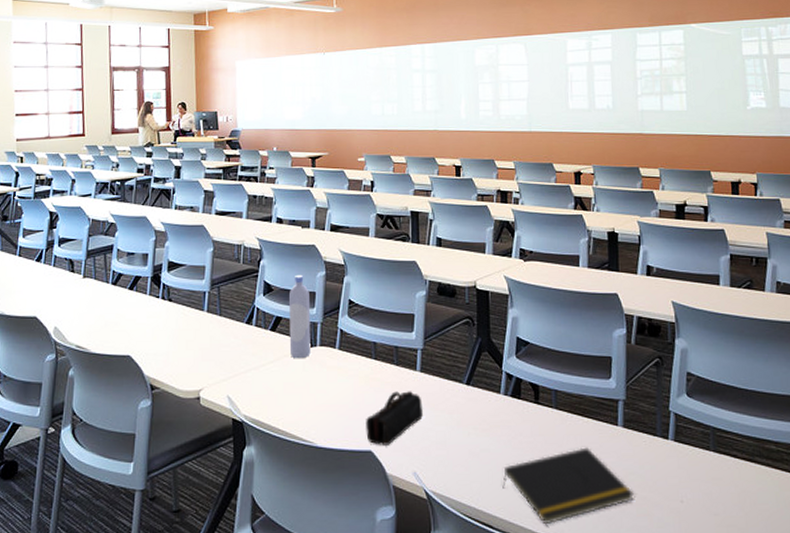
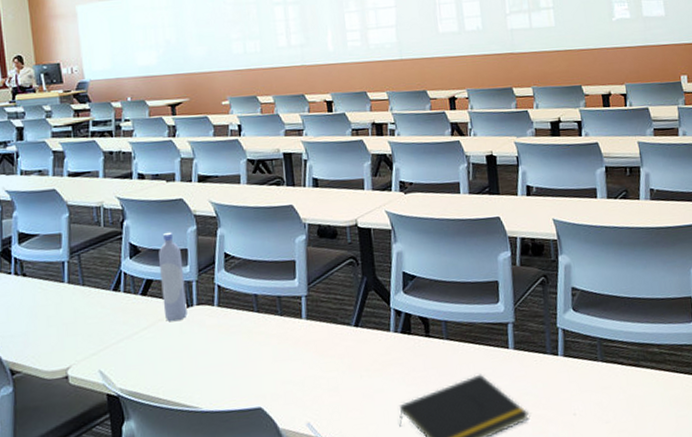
pencil case: present [366,391,423,445] -> none [253,340,312,401]

